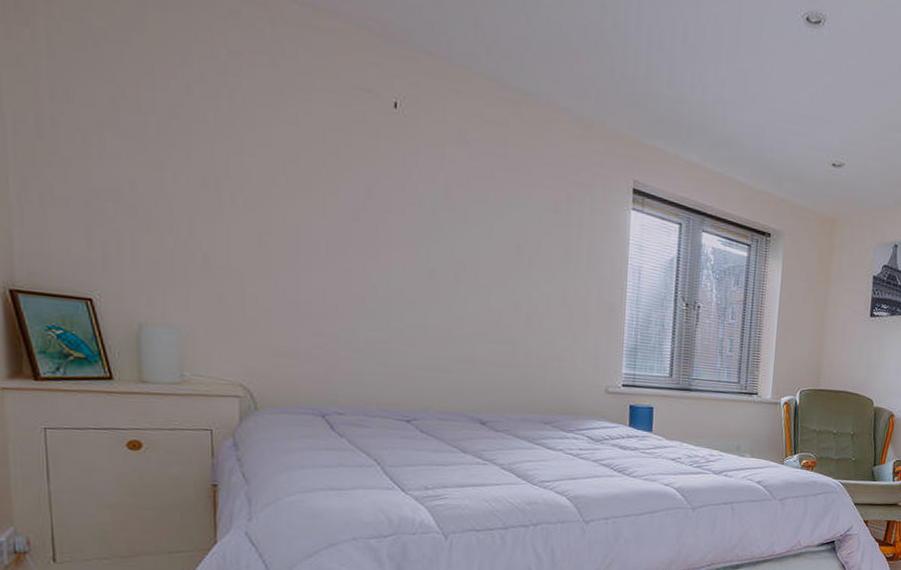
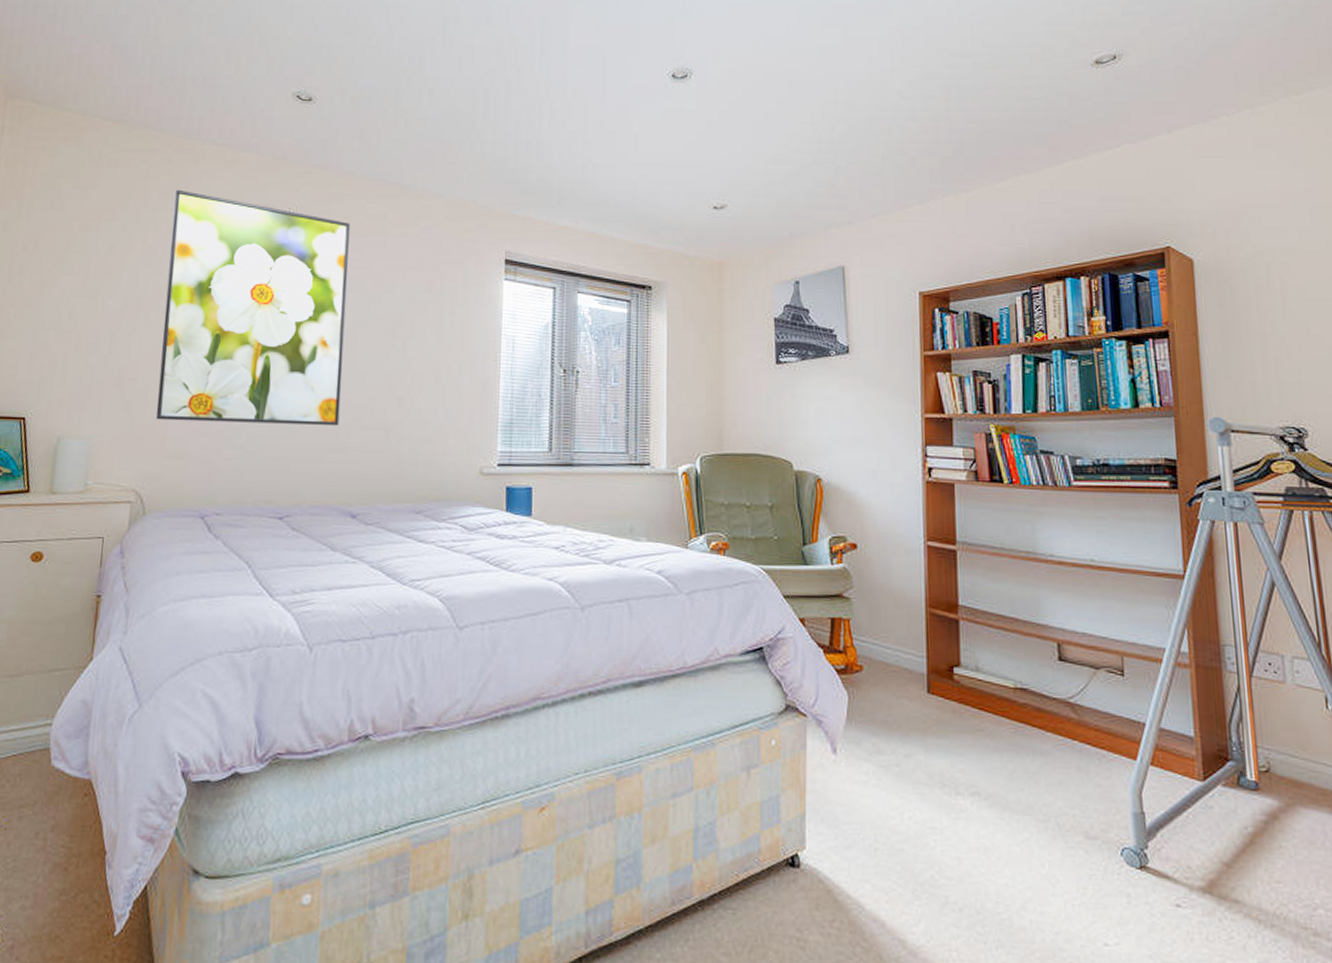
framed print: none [251,51,468,338] -> present [156,189,350,427]

